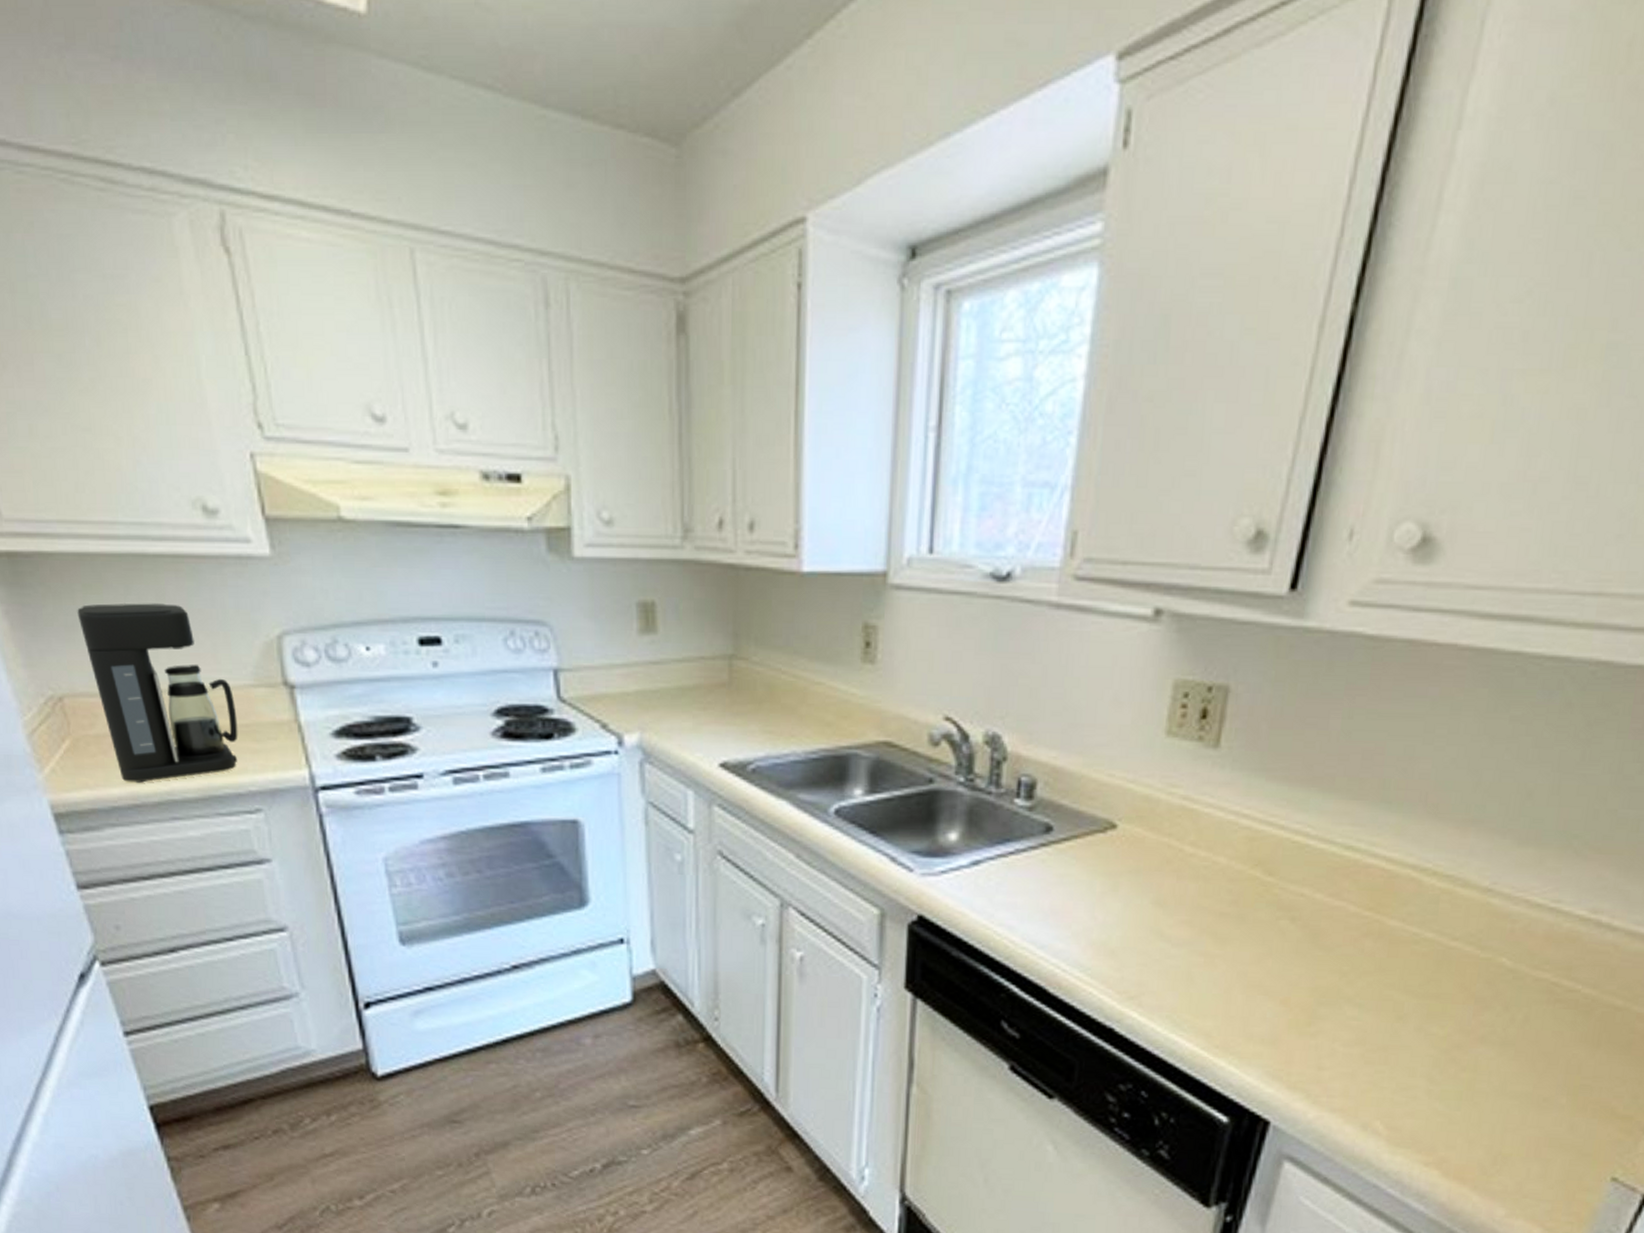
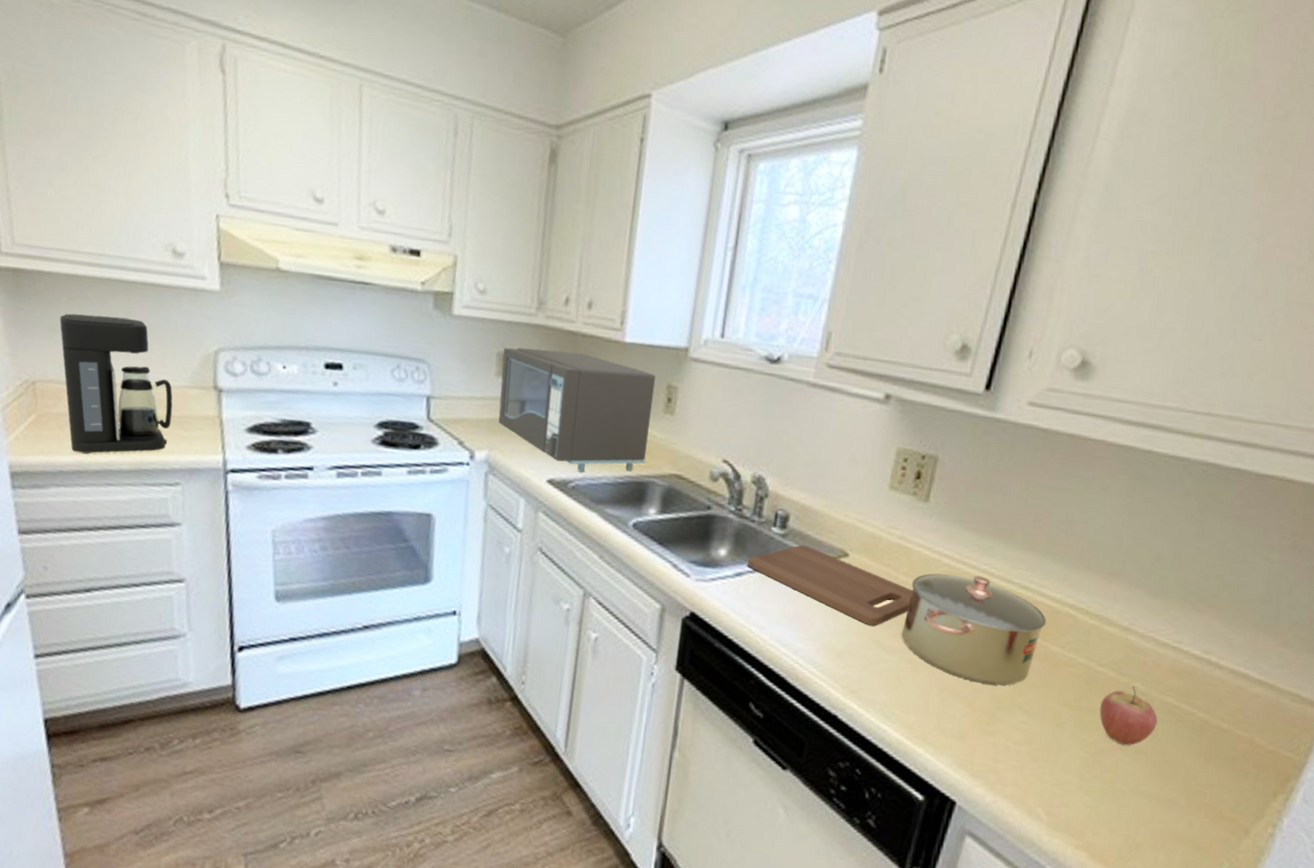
microwave: none [645,591,848,748] -> present [498,347,656,471]
cutting board: none [987,818,1203,913] -> present [748,545,913,626]
cooking pot: none [1191,837,1381,974] -> present [902,573,1047,685]
fruit: none [1452,961,1530,1037] -> present [1099,685,1158,746]

